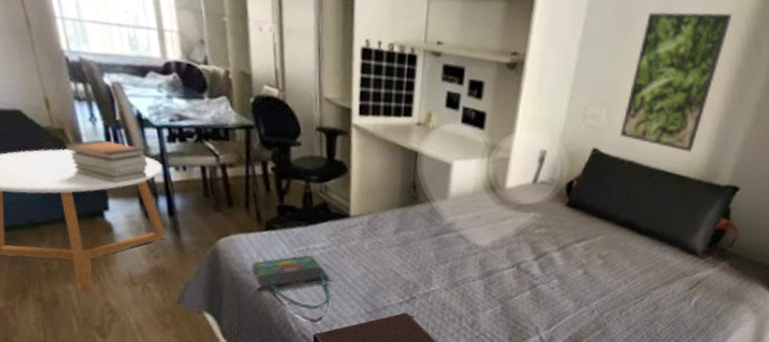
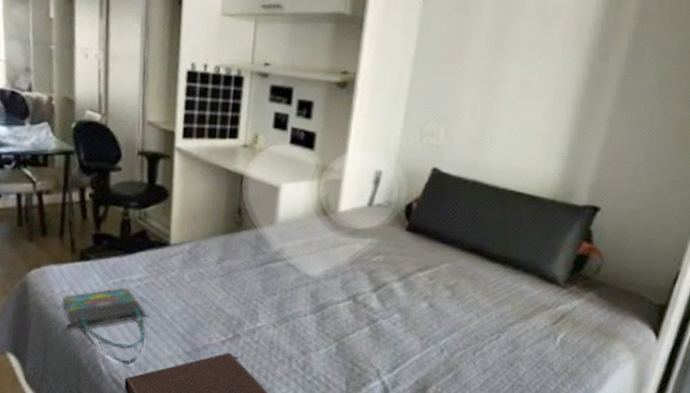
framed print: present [620,11,732,152] -> none [461,26,573,170]

